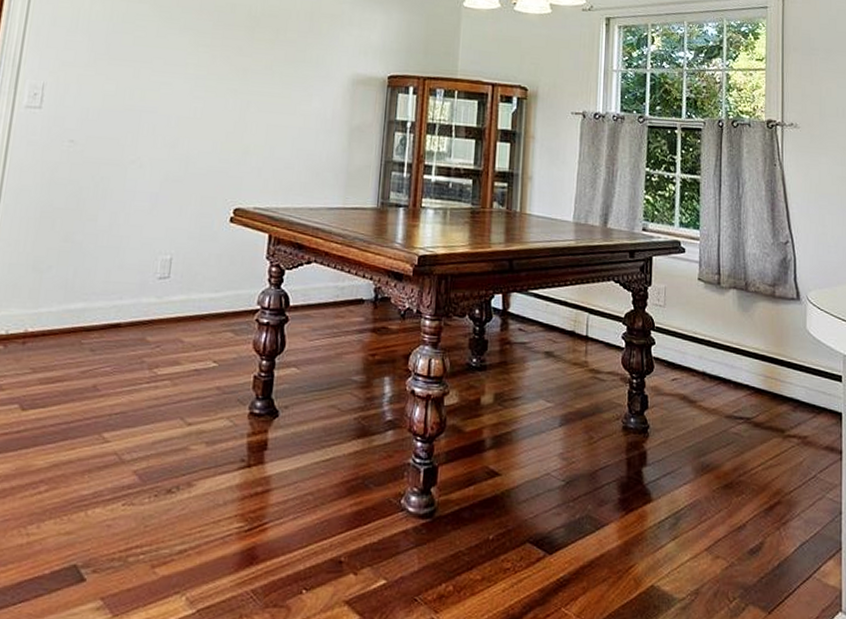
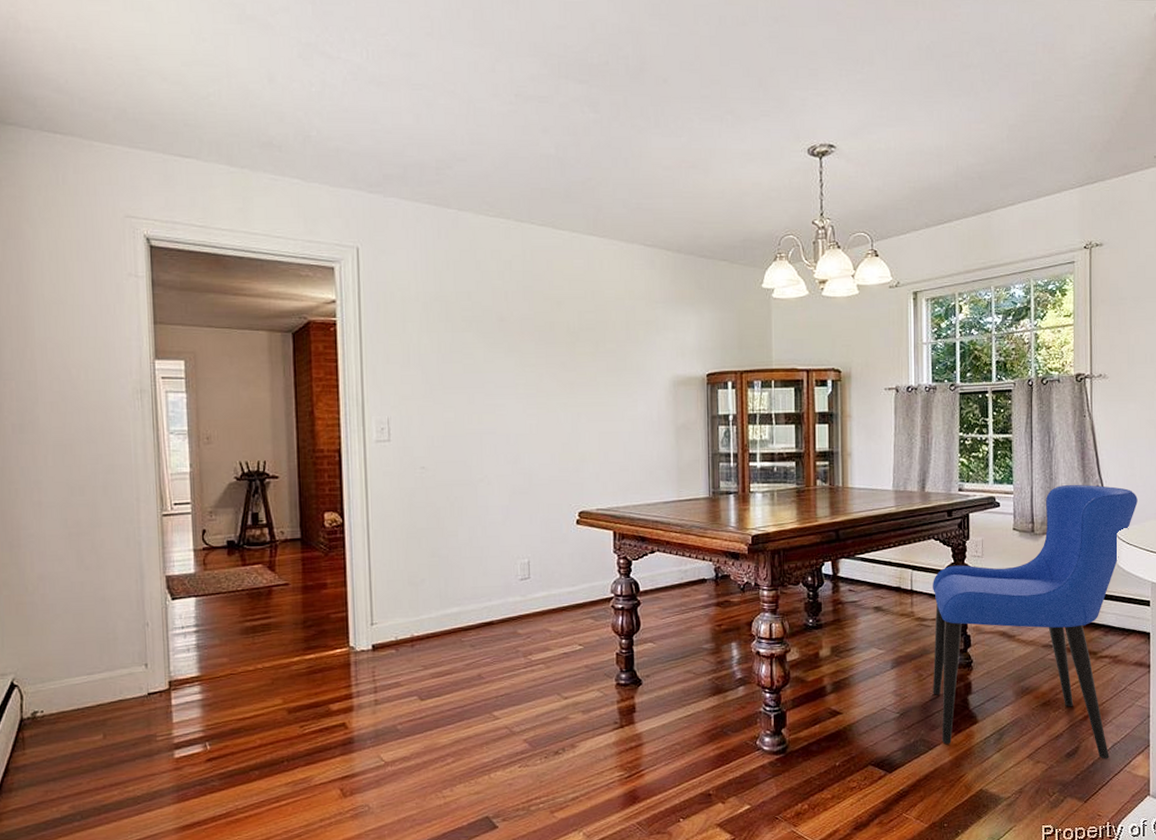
dining chair: none [603,236,829,561] -> present [933,484,1138,759]

